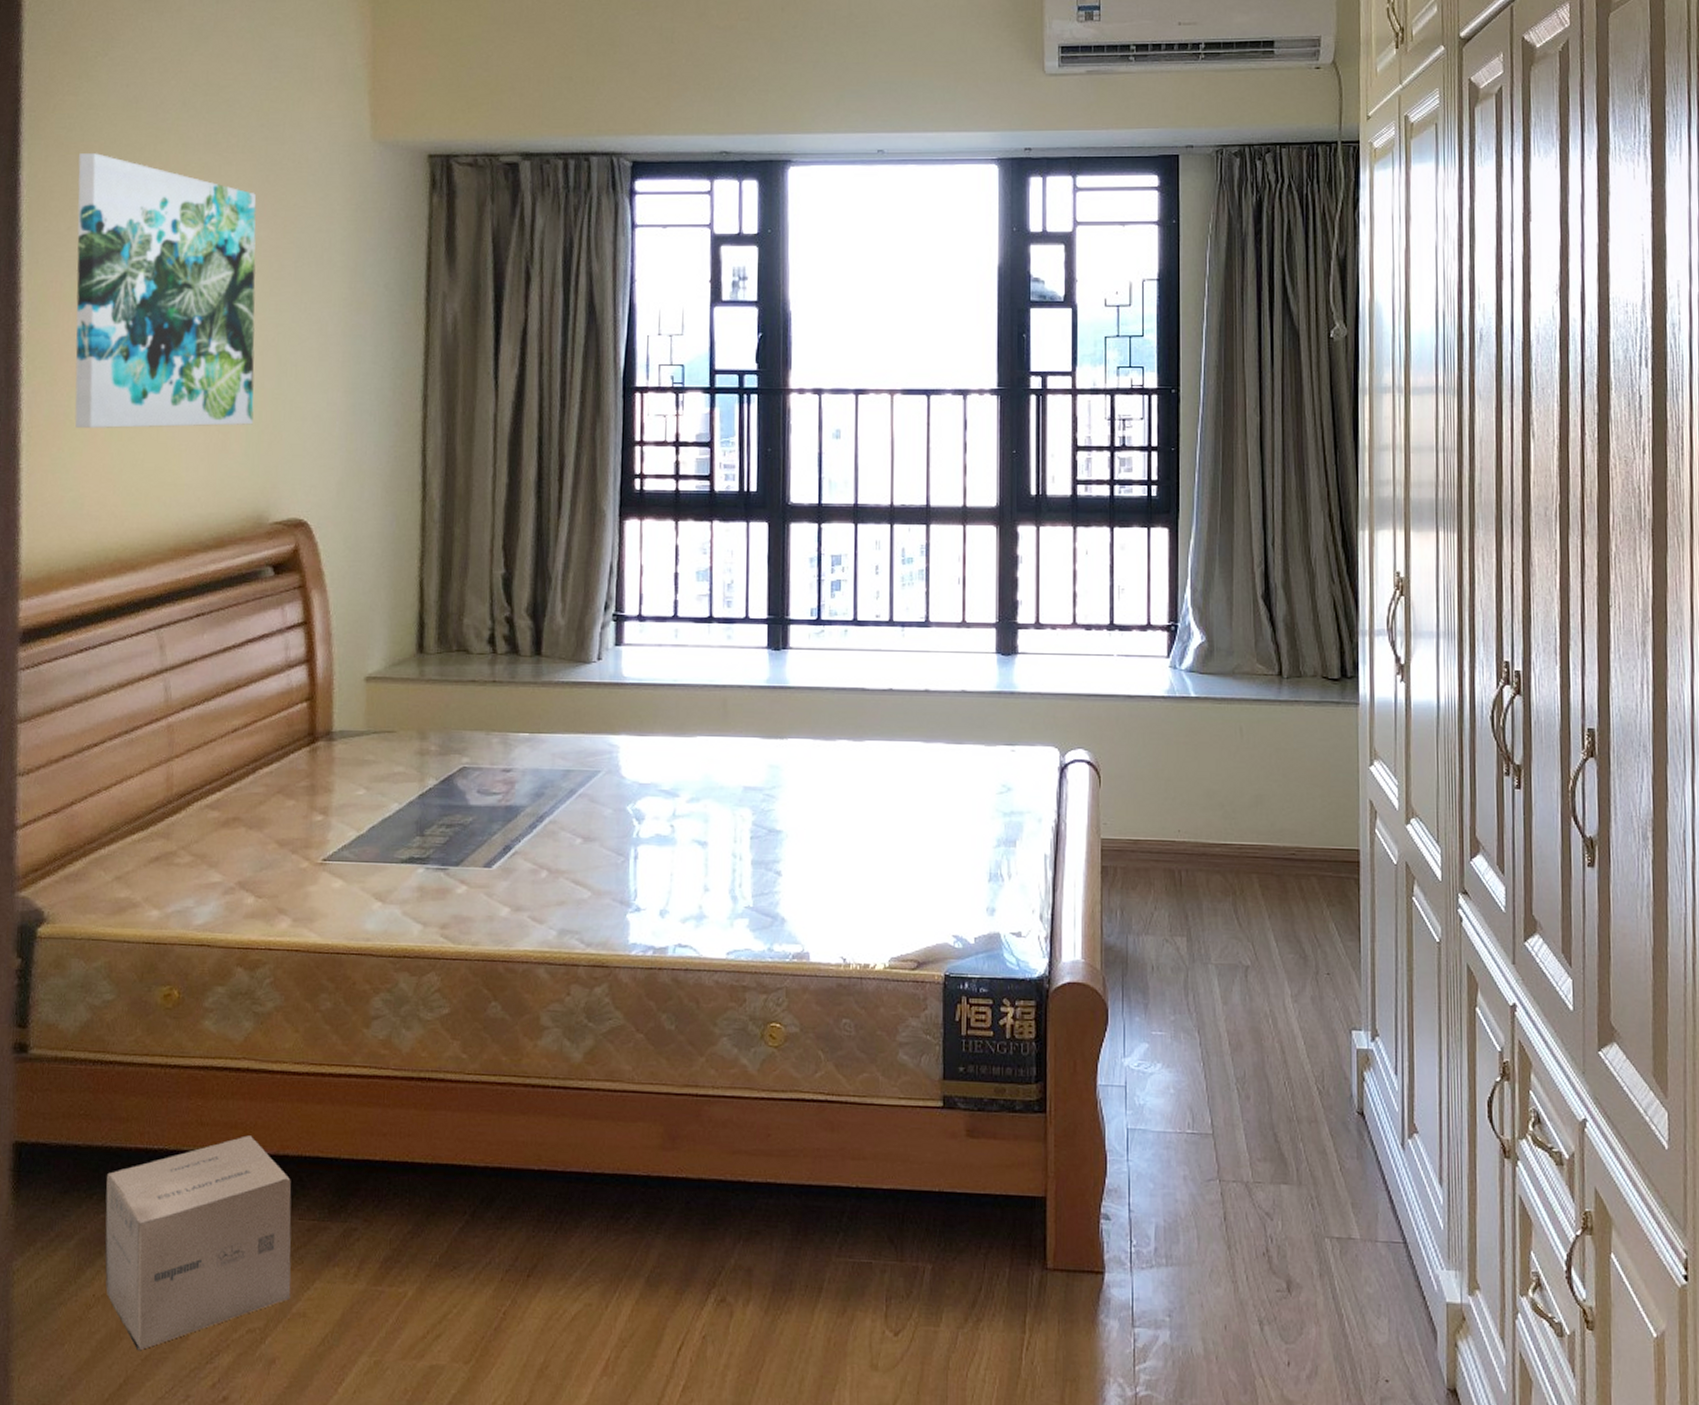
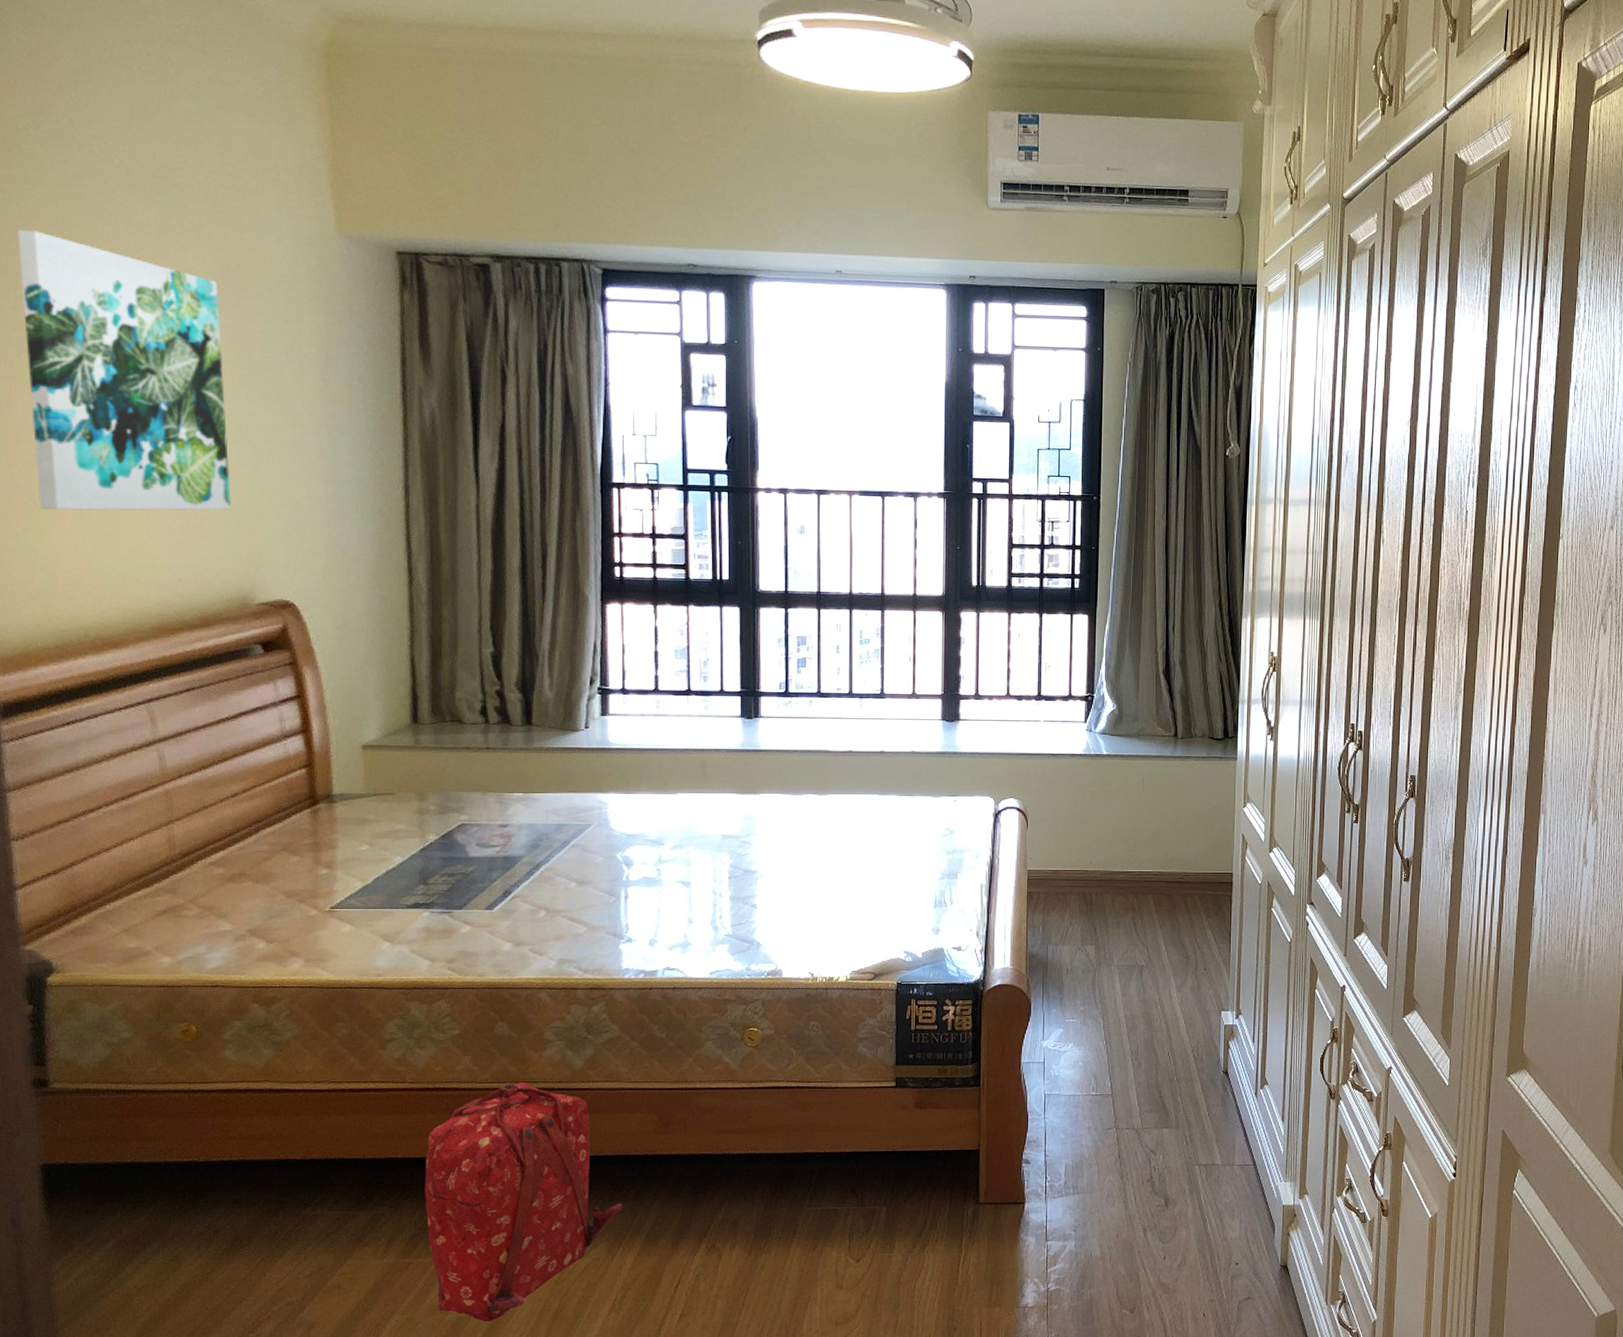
cardboard box: present [105,1135,292,1351] -> none [138,1145,325,1328]
backpack: none [402,1075,621,1374] -> present [425,1082,623,1322]

